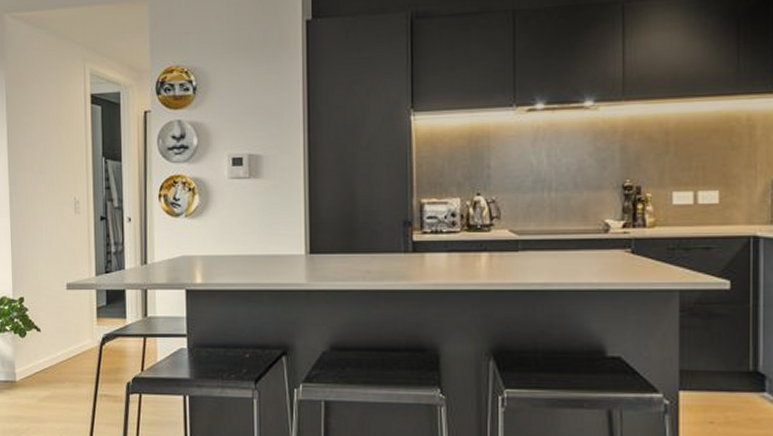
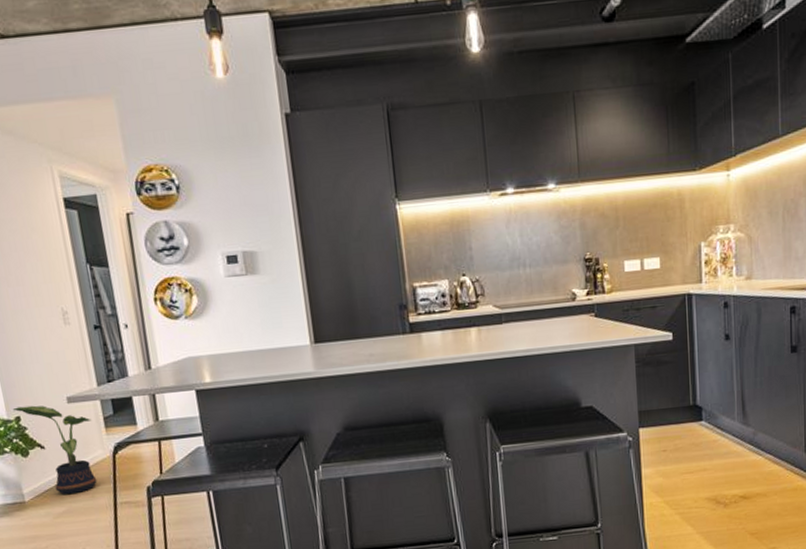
potted plant: none [18,288,86,380] -> present [12,405,97,495]

